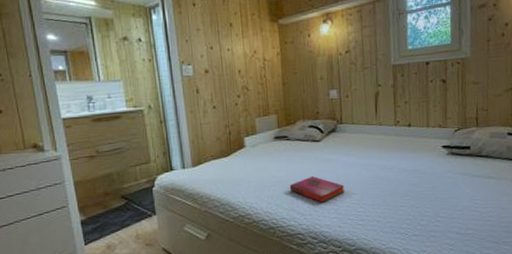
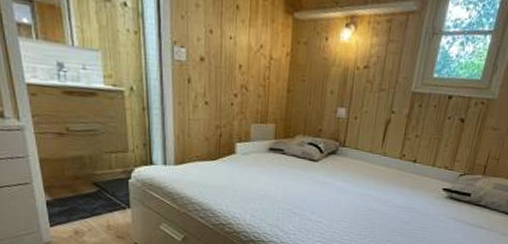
hardback book: present [289,176,344,203] -> none [276,196,334,225]

